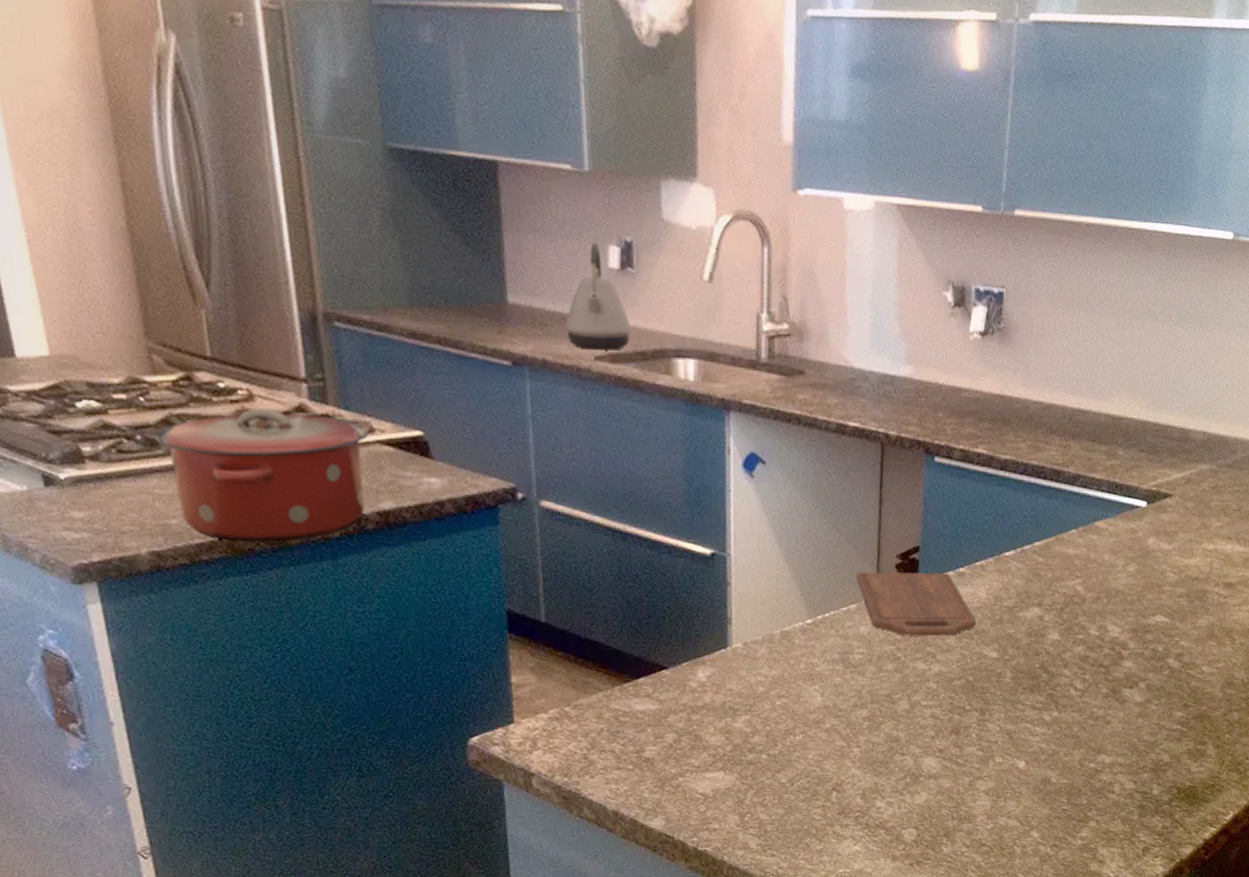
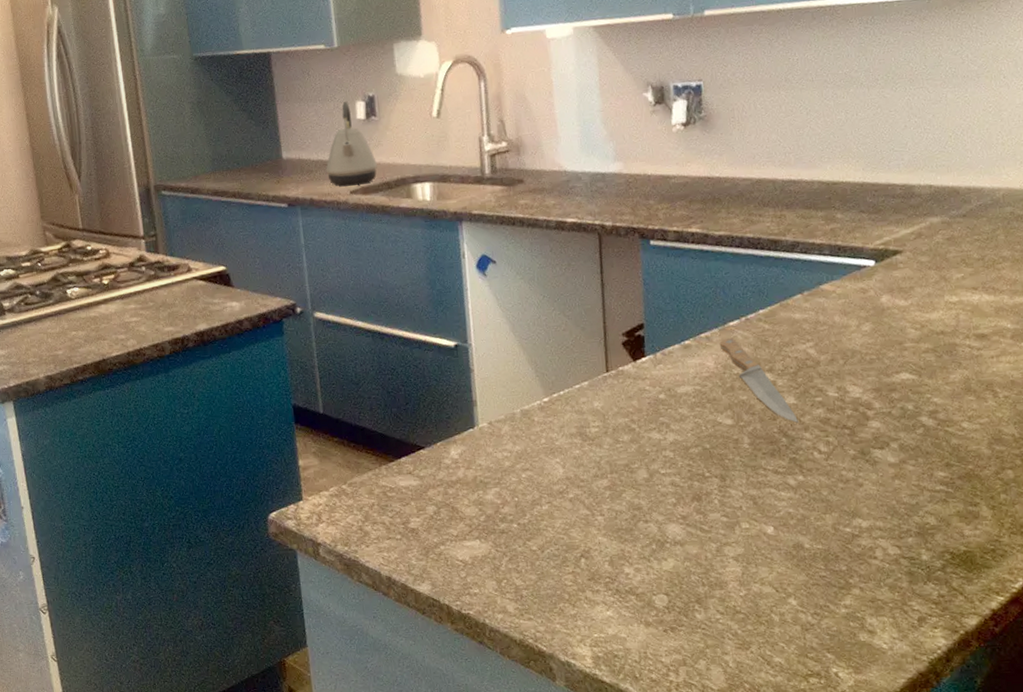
casserole: present [153,408,369,543] -> none [47,261,188,365]
cutting board: present [856,572,976,637] -> none [586,346,707,408]
knife: none [993,568,1059,660] -> present [719,337,798,424]

